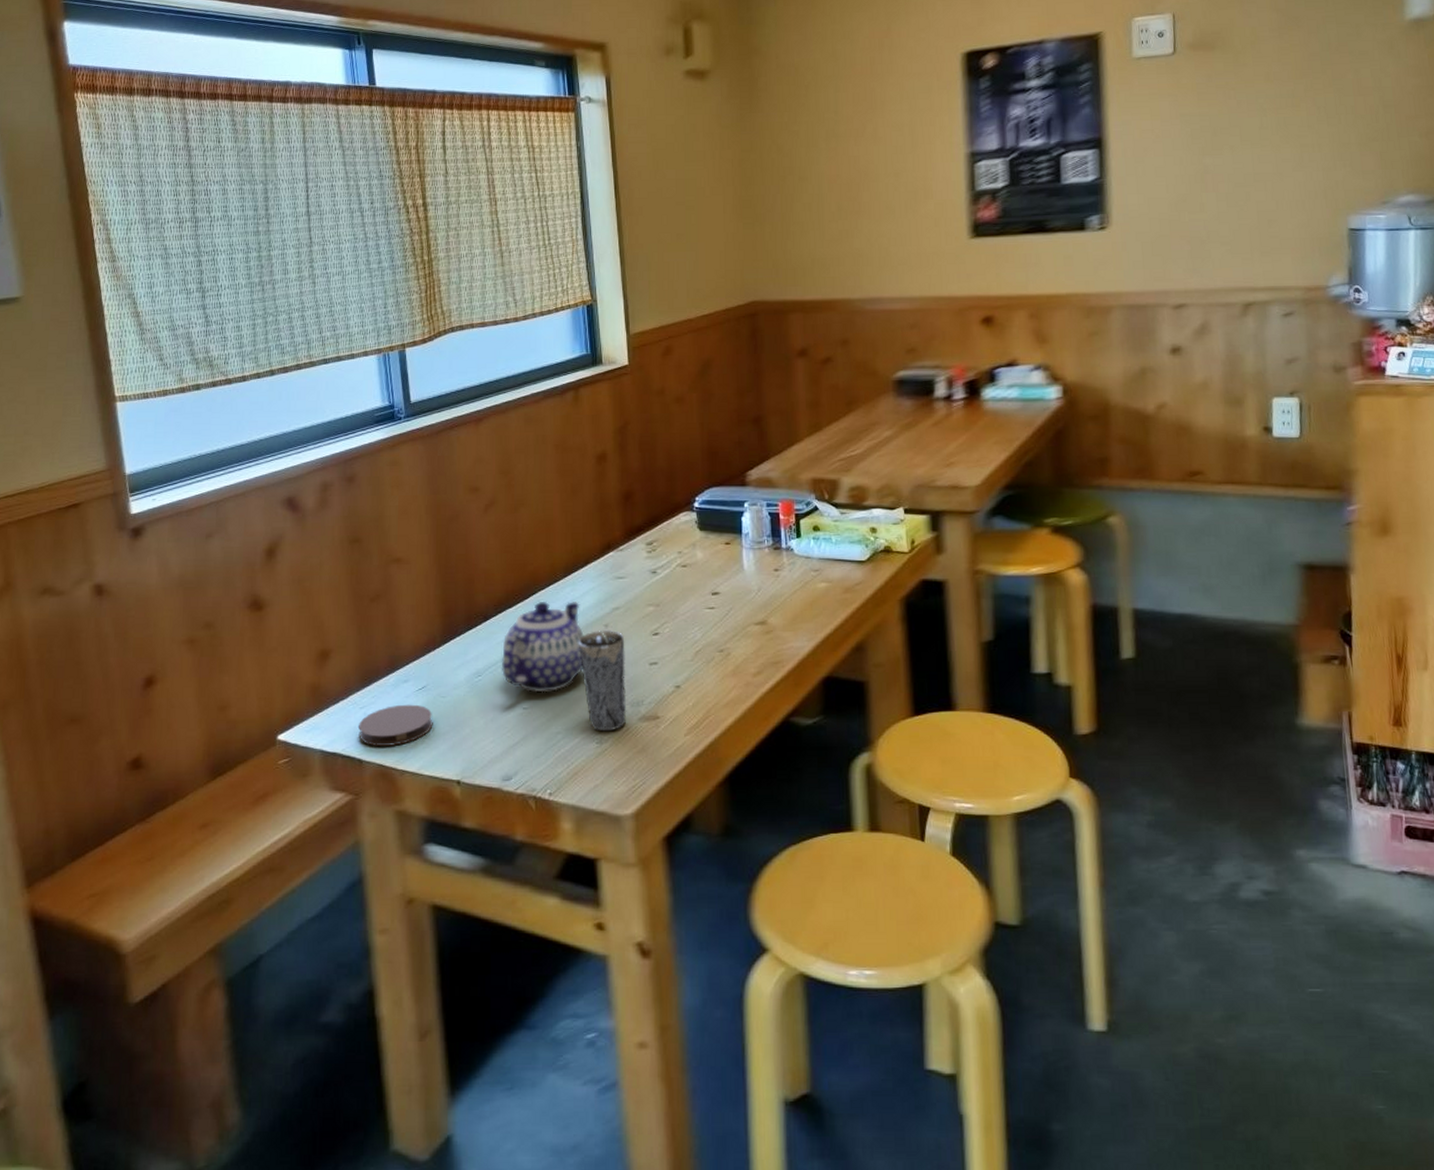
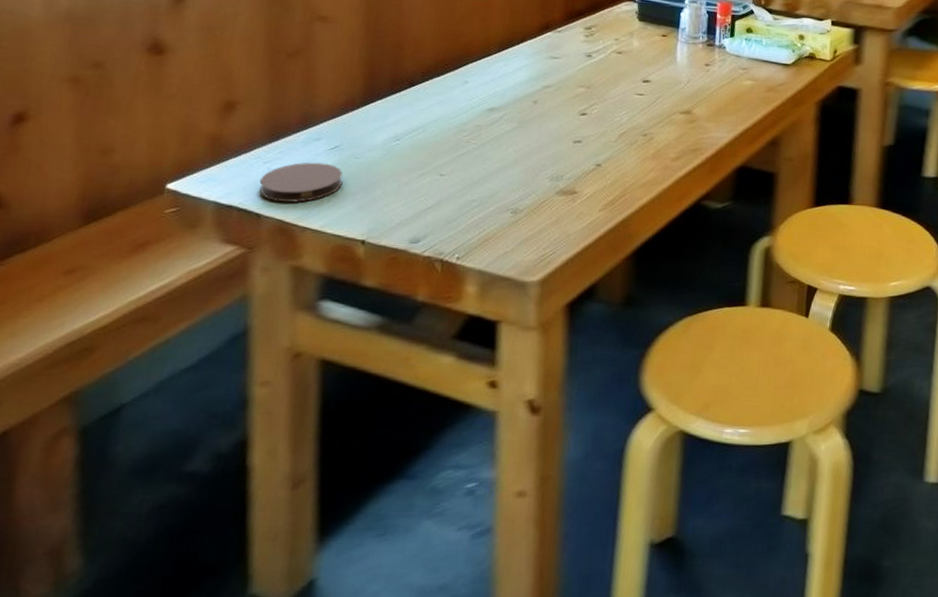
teapot: present [501,602,584,693] -> none [421,73,511,161]
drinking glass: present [578,629,627,732] -> none [504,106,552,203]

